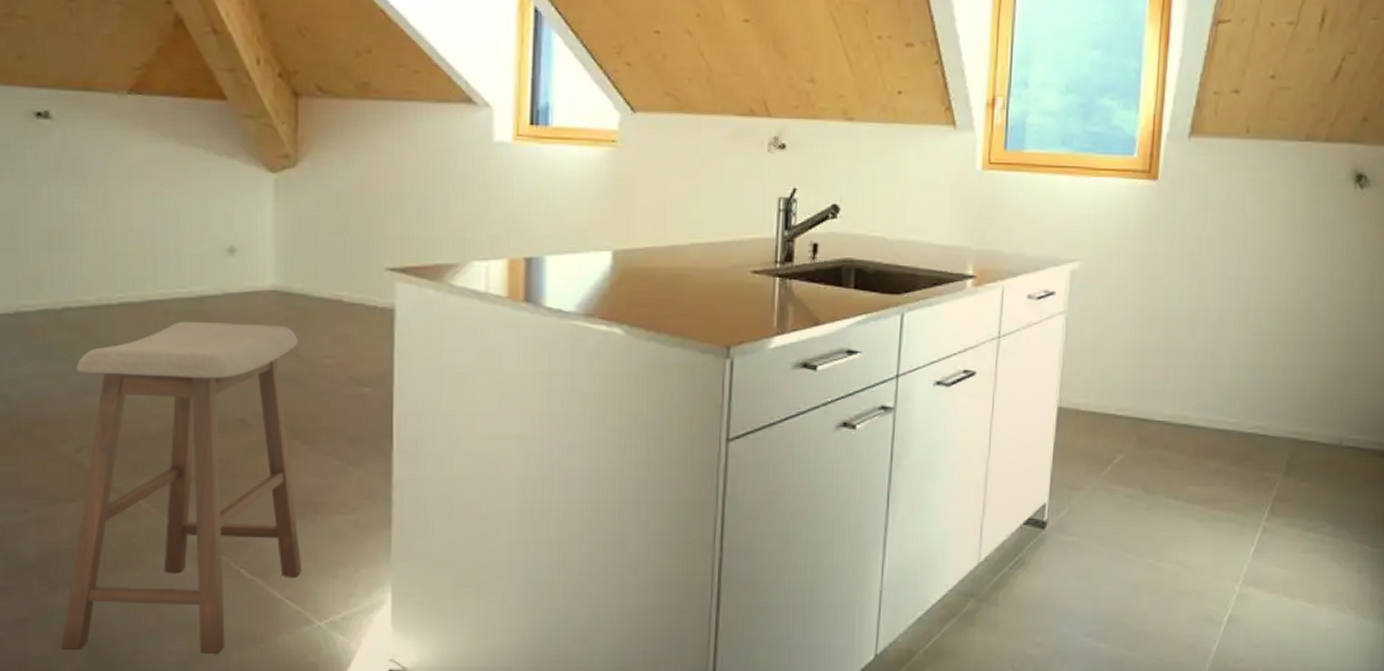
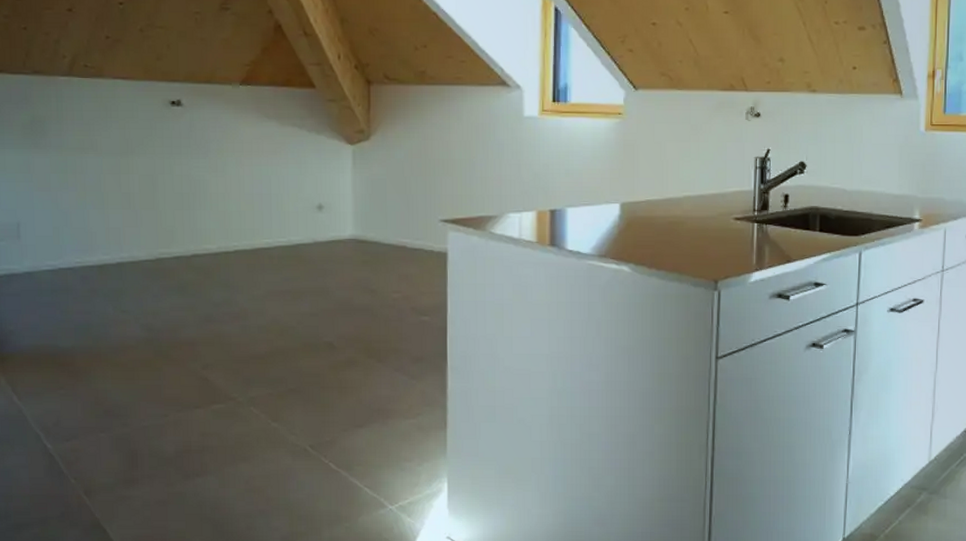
bar stool: present [61,321,303,653] -> none [193,264,378,531]

